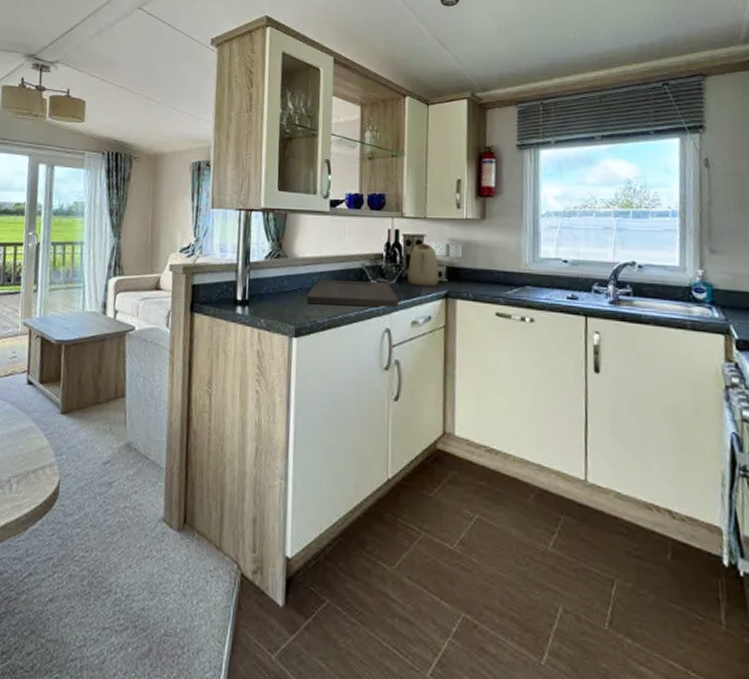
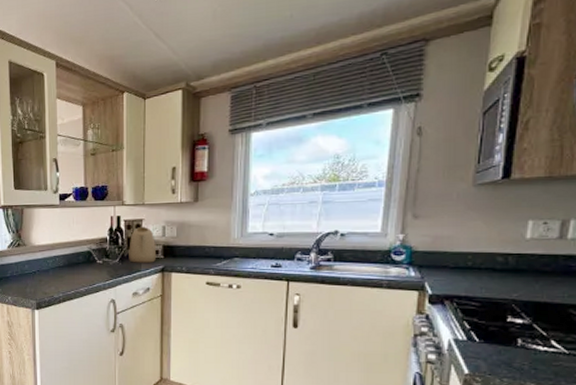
cutting board: present [306,279,399,308] -> none [44,261,121,283]

